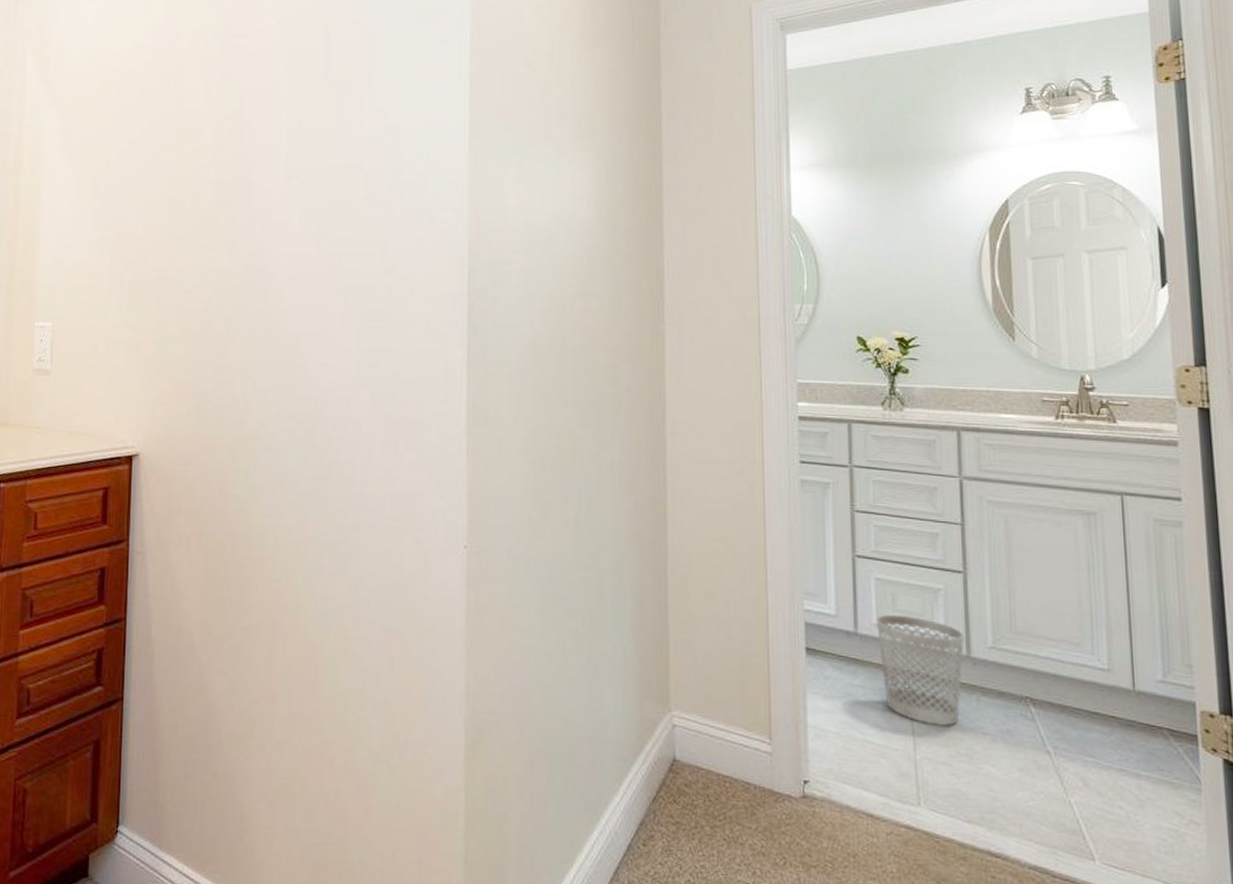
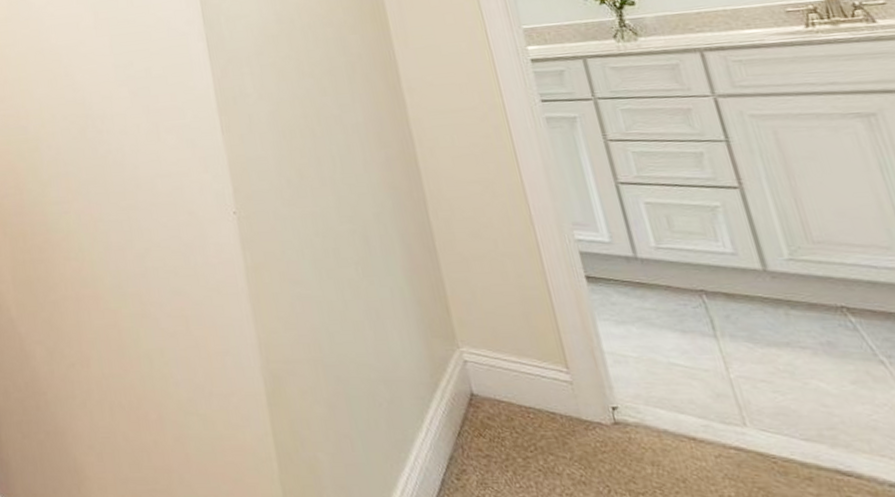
wastebasket: present [877,614,964,726] -> none [655,236,770,343]

